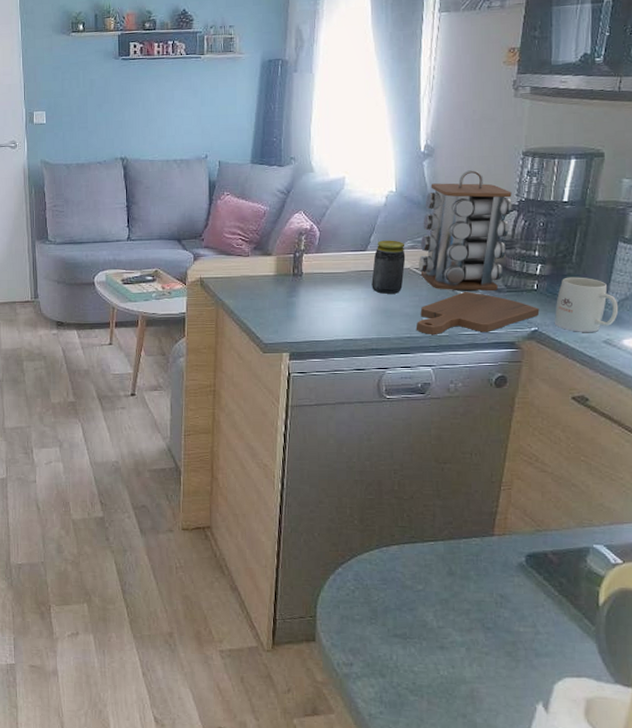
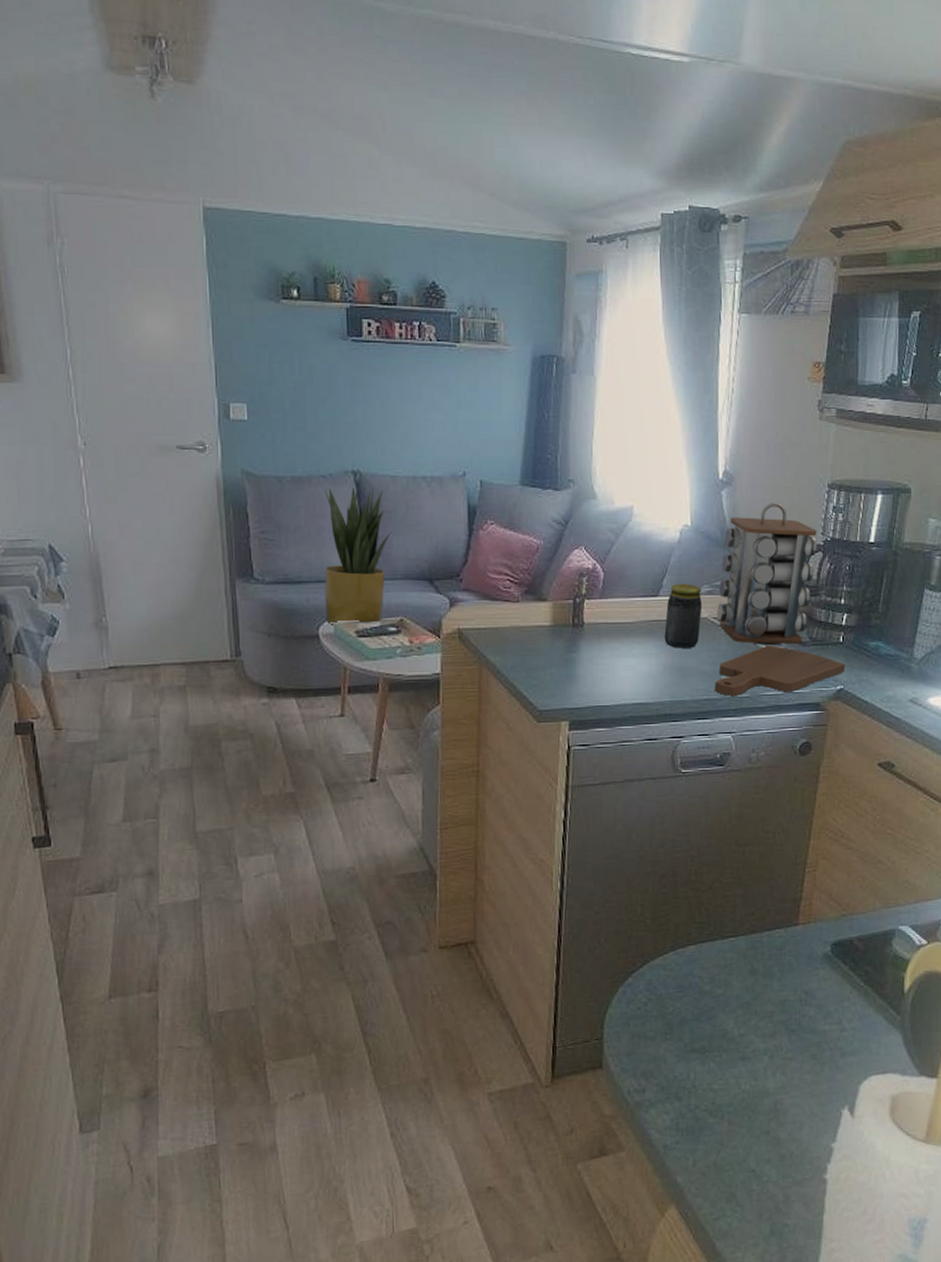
planter: none [99,168,150,275] -> present [324,486,392,625]
mug: present [554,277,619,333] -> none [860,628,925,691]

